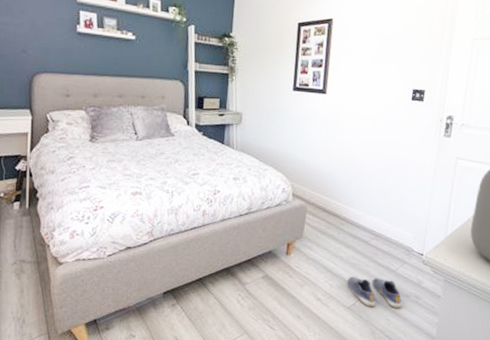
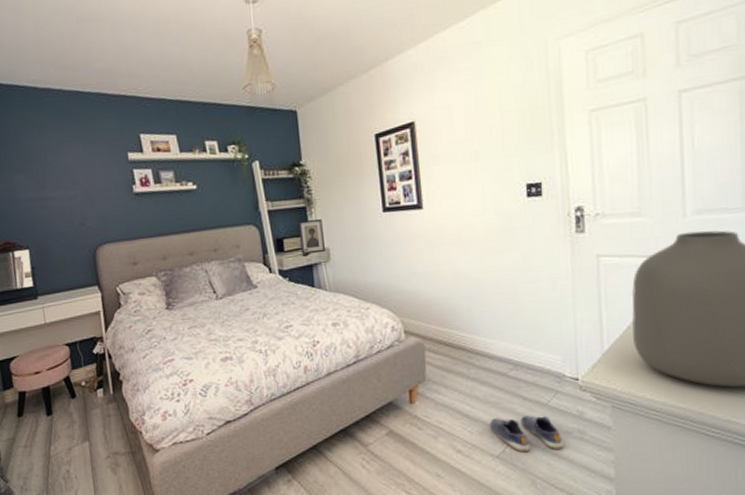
picture frame: none [218,85,240,115] -> present [298,219,326,255]

